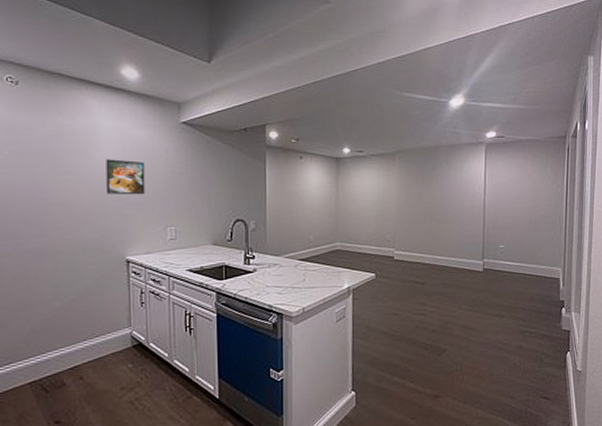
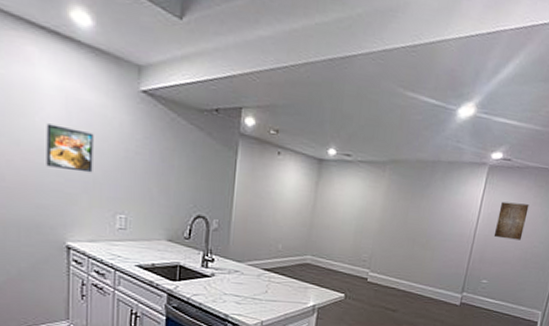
wall art: none [502,173,529,206] -> present [493,201,529,240]

